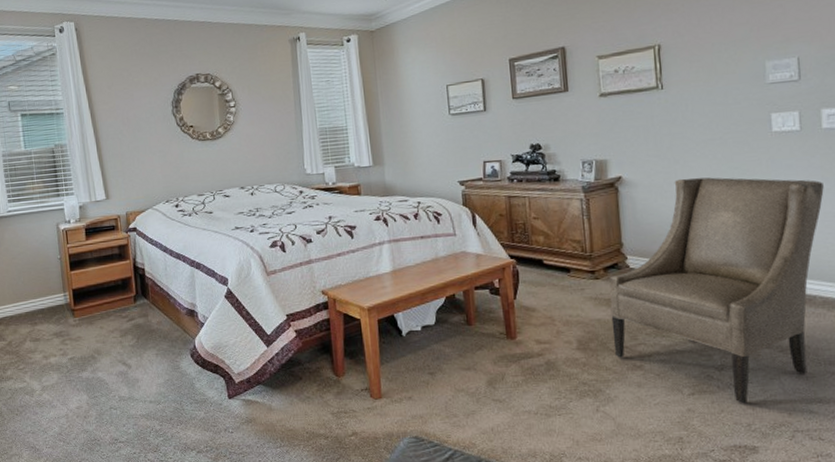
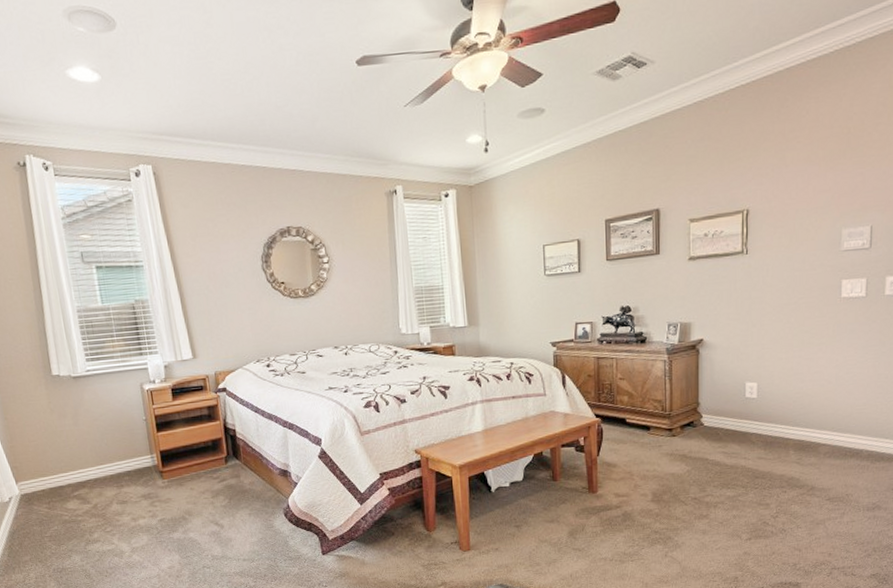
armchair: present [609,177,824,404] -> none [684,340,880,547]

